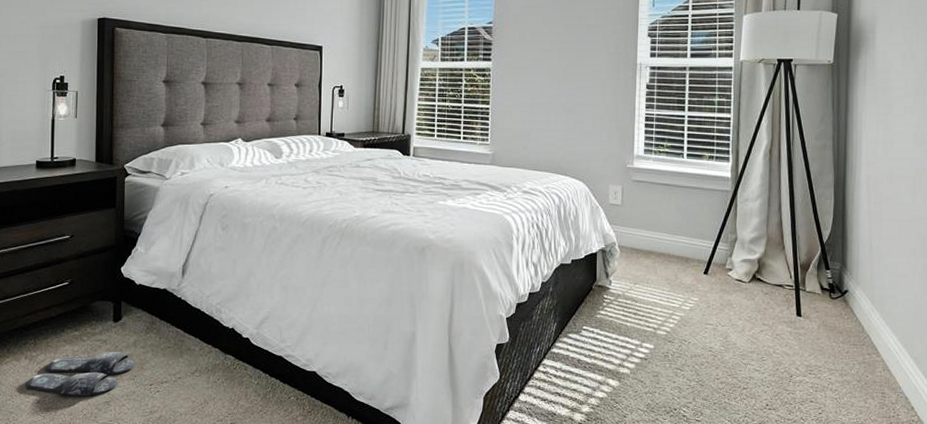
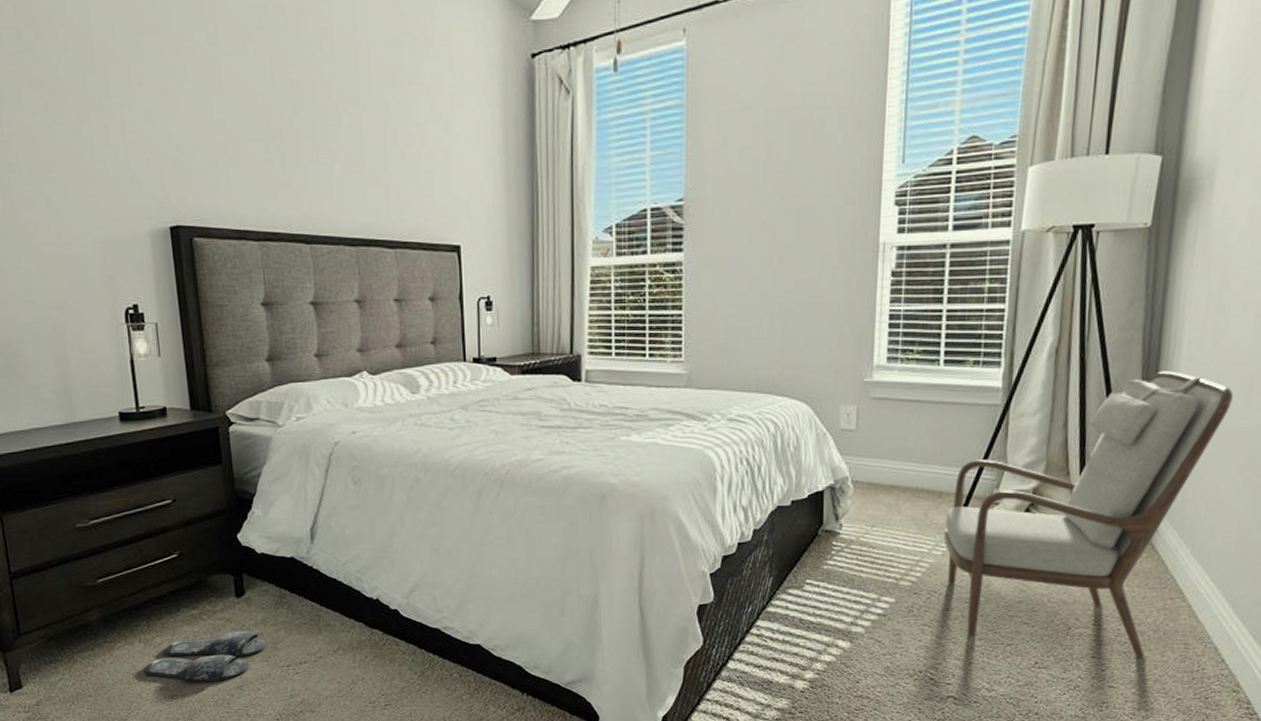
armchair: none [691,171,902,404] -> present [944,370,1233,658]

